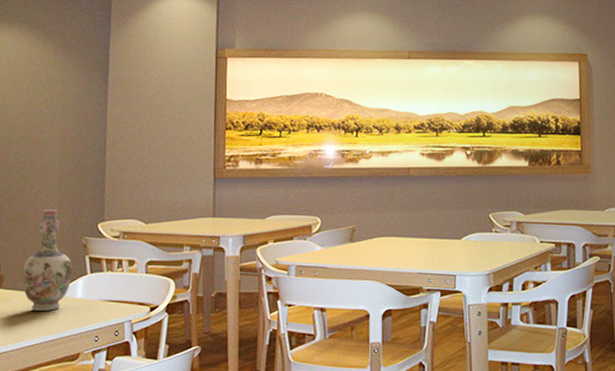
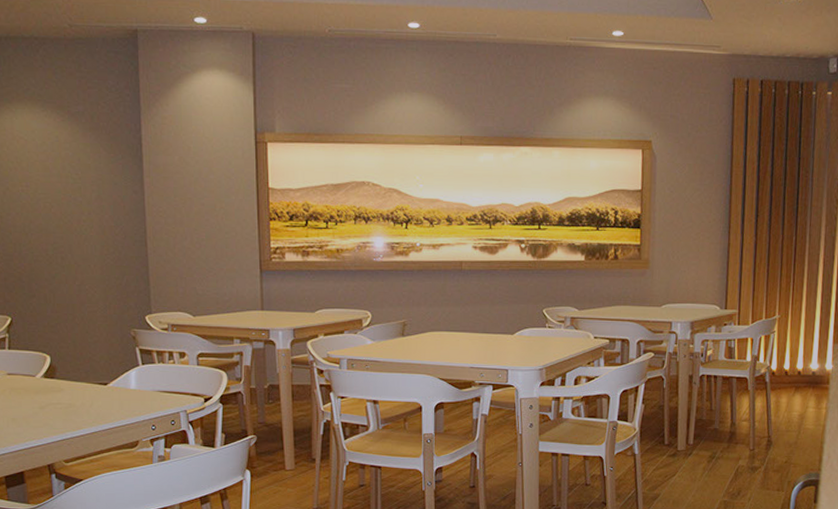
vase: present [22,209,72,311] -> none [74,301,124,401]

